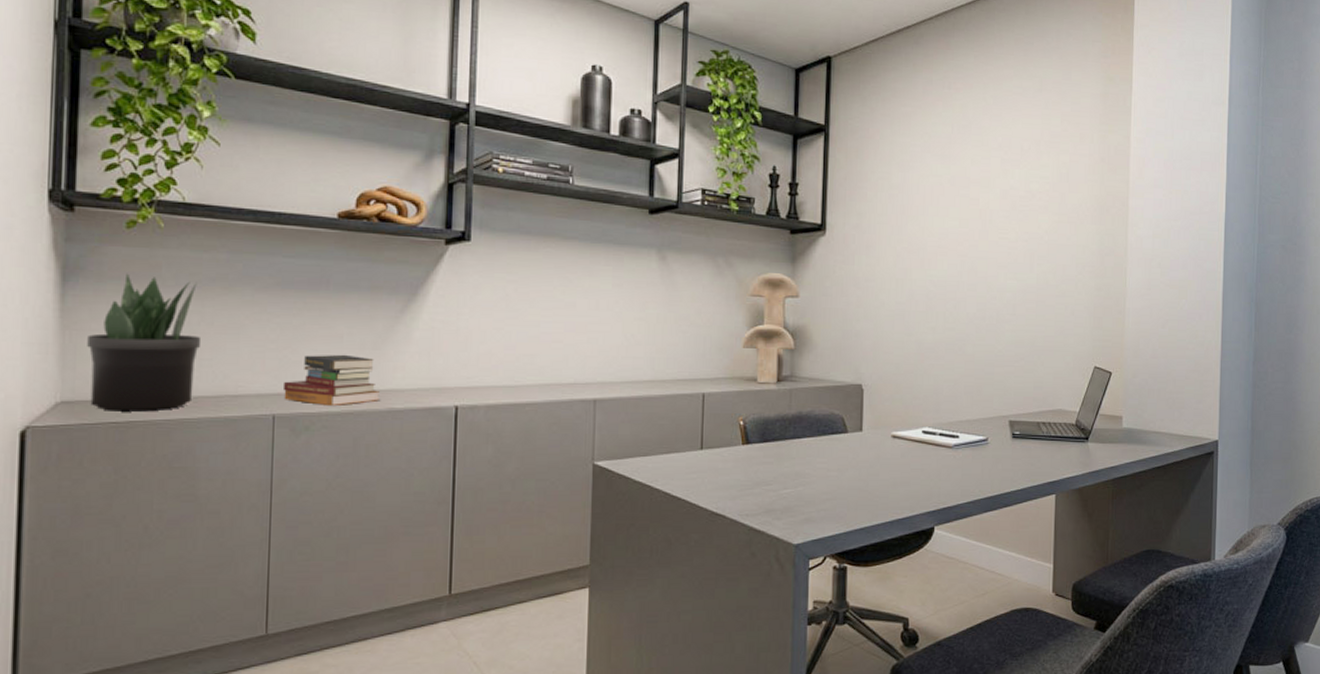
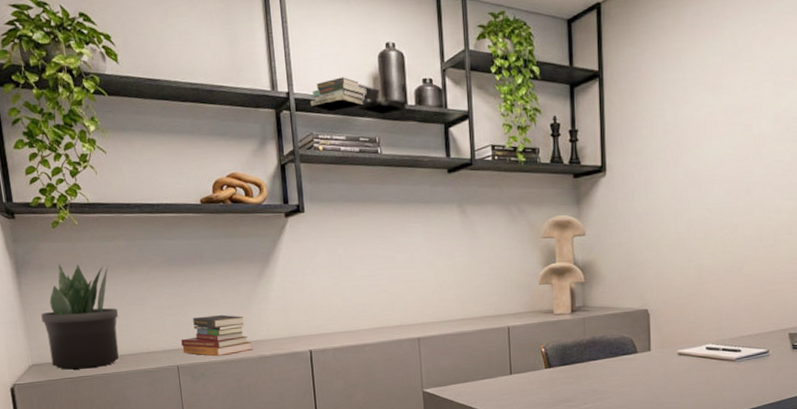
books: none [493,95,562,131] -> present [310,77,366,112]
decorative box: none [551,105,609,143] -> present [357,84,406,116]

